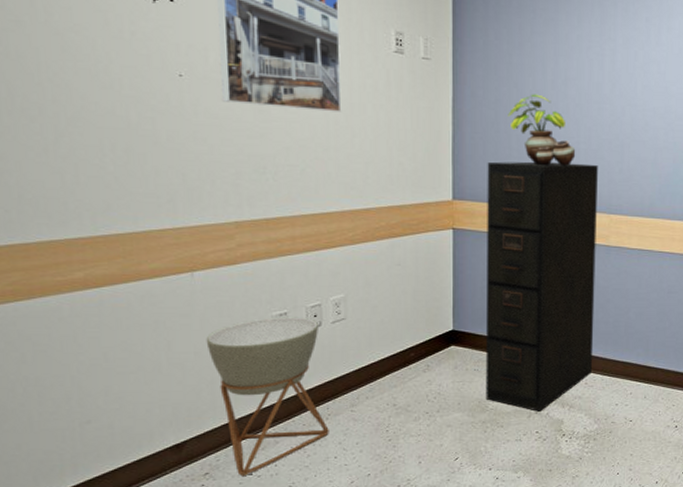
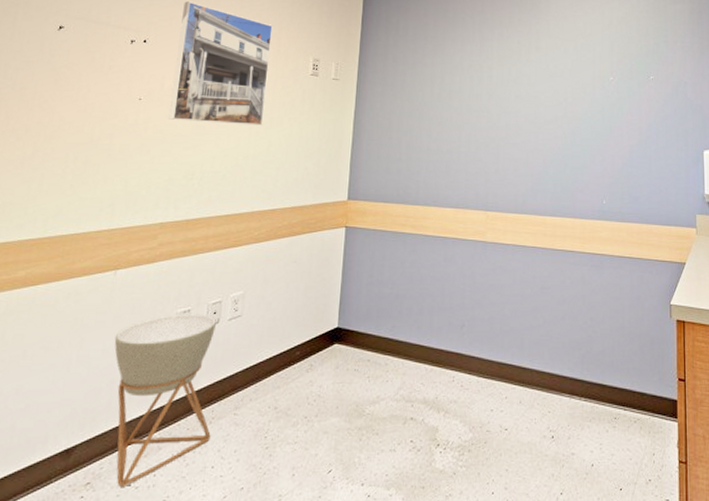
filing cabinet: present [485,161,598,411] -> none [363,164,476,417]
potted plant: present [508,94,576,166] -> none [400,105,457,168]

